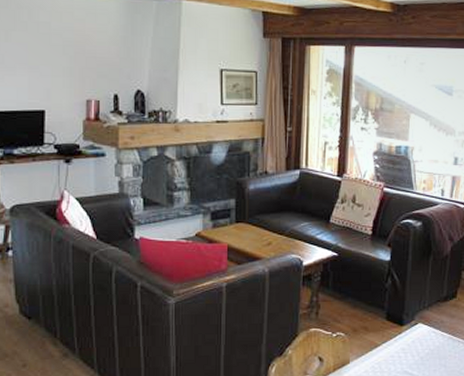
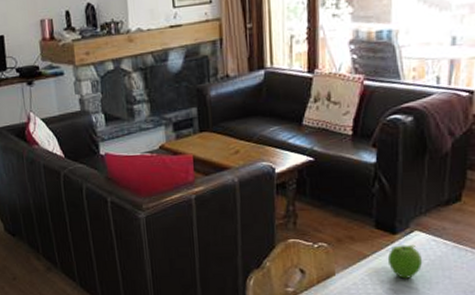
fruit: none [395,335,424,367] -> present [387,244,423,279]

